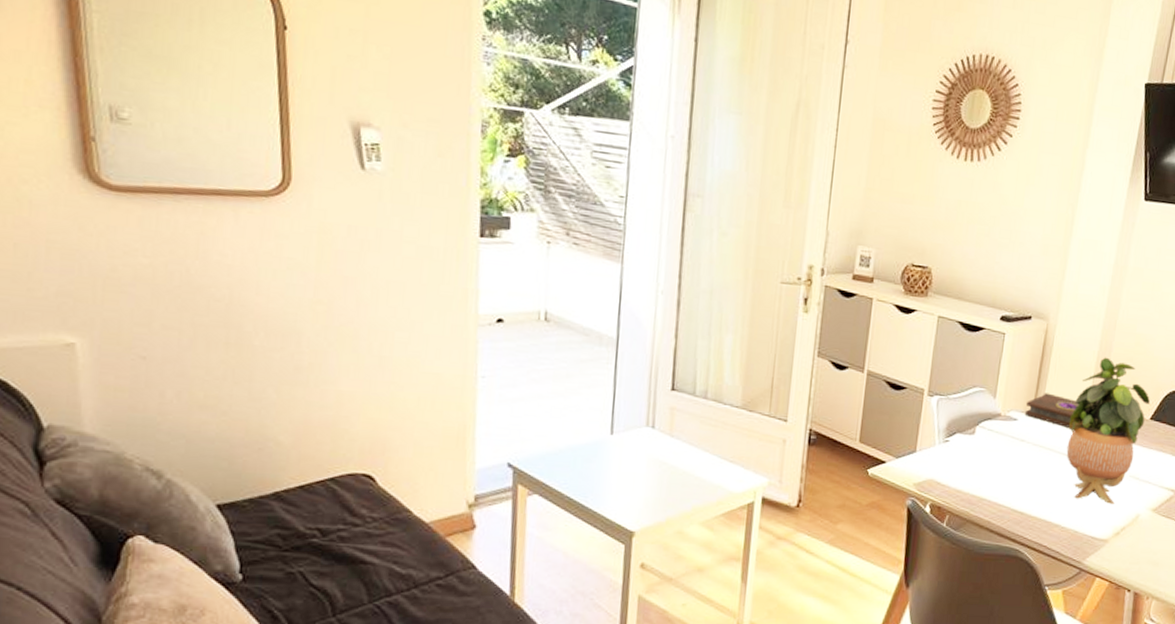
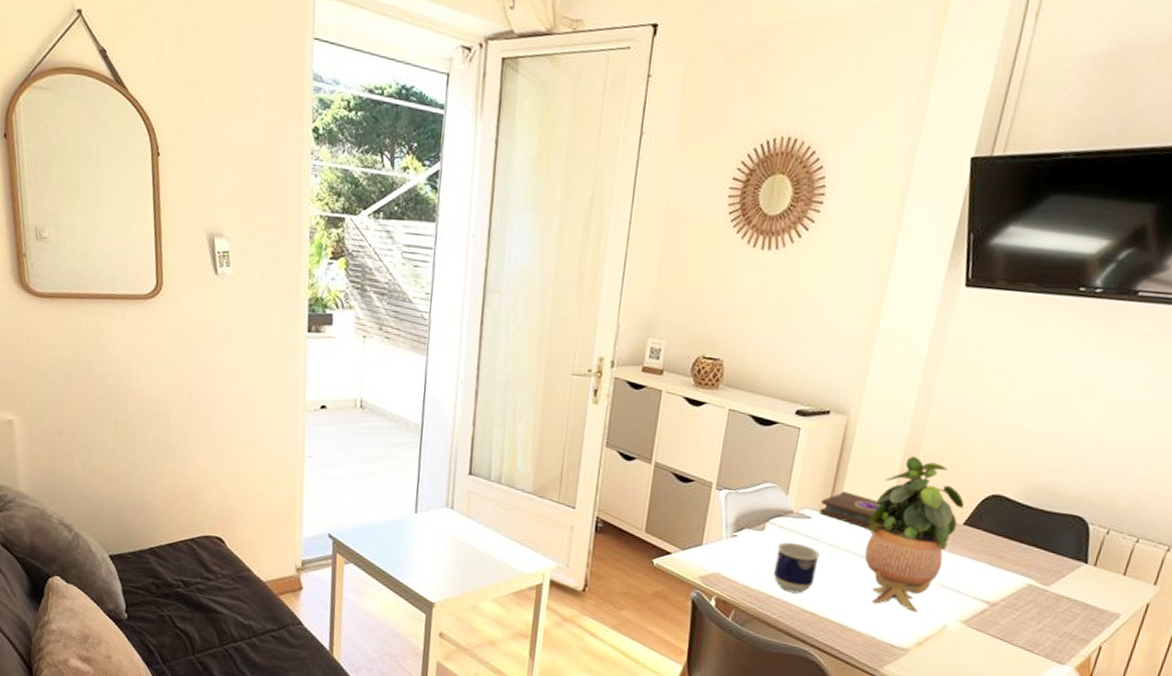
cup: none [984,444,1027,494] -> present [773,542,820,594]

